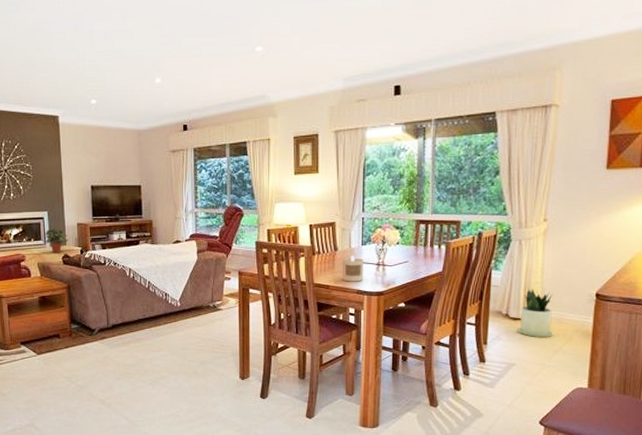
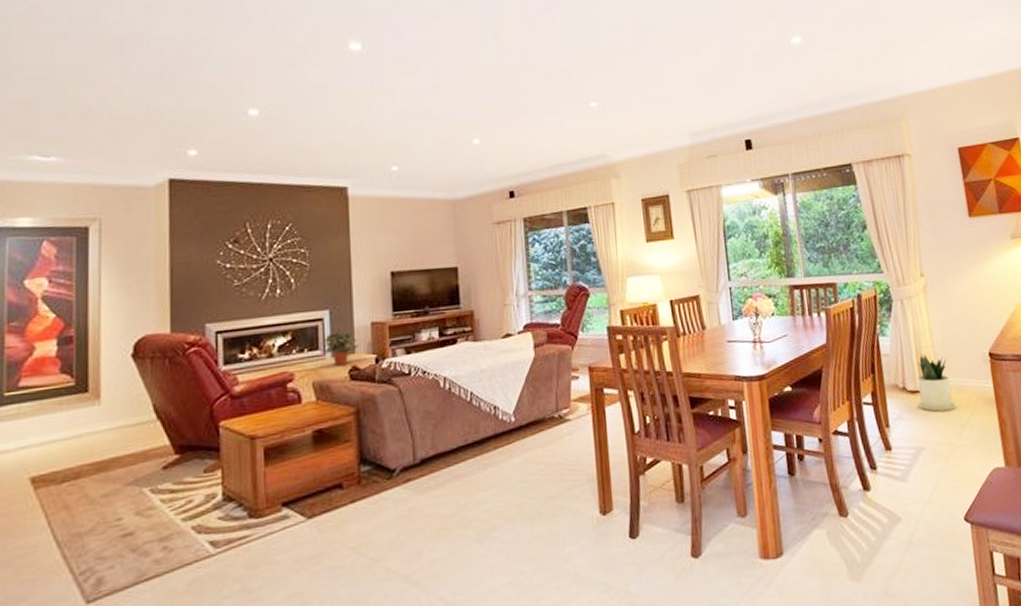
candle: present [342,255,364,282] -> none [712,333,740,367]

